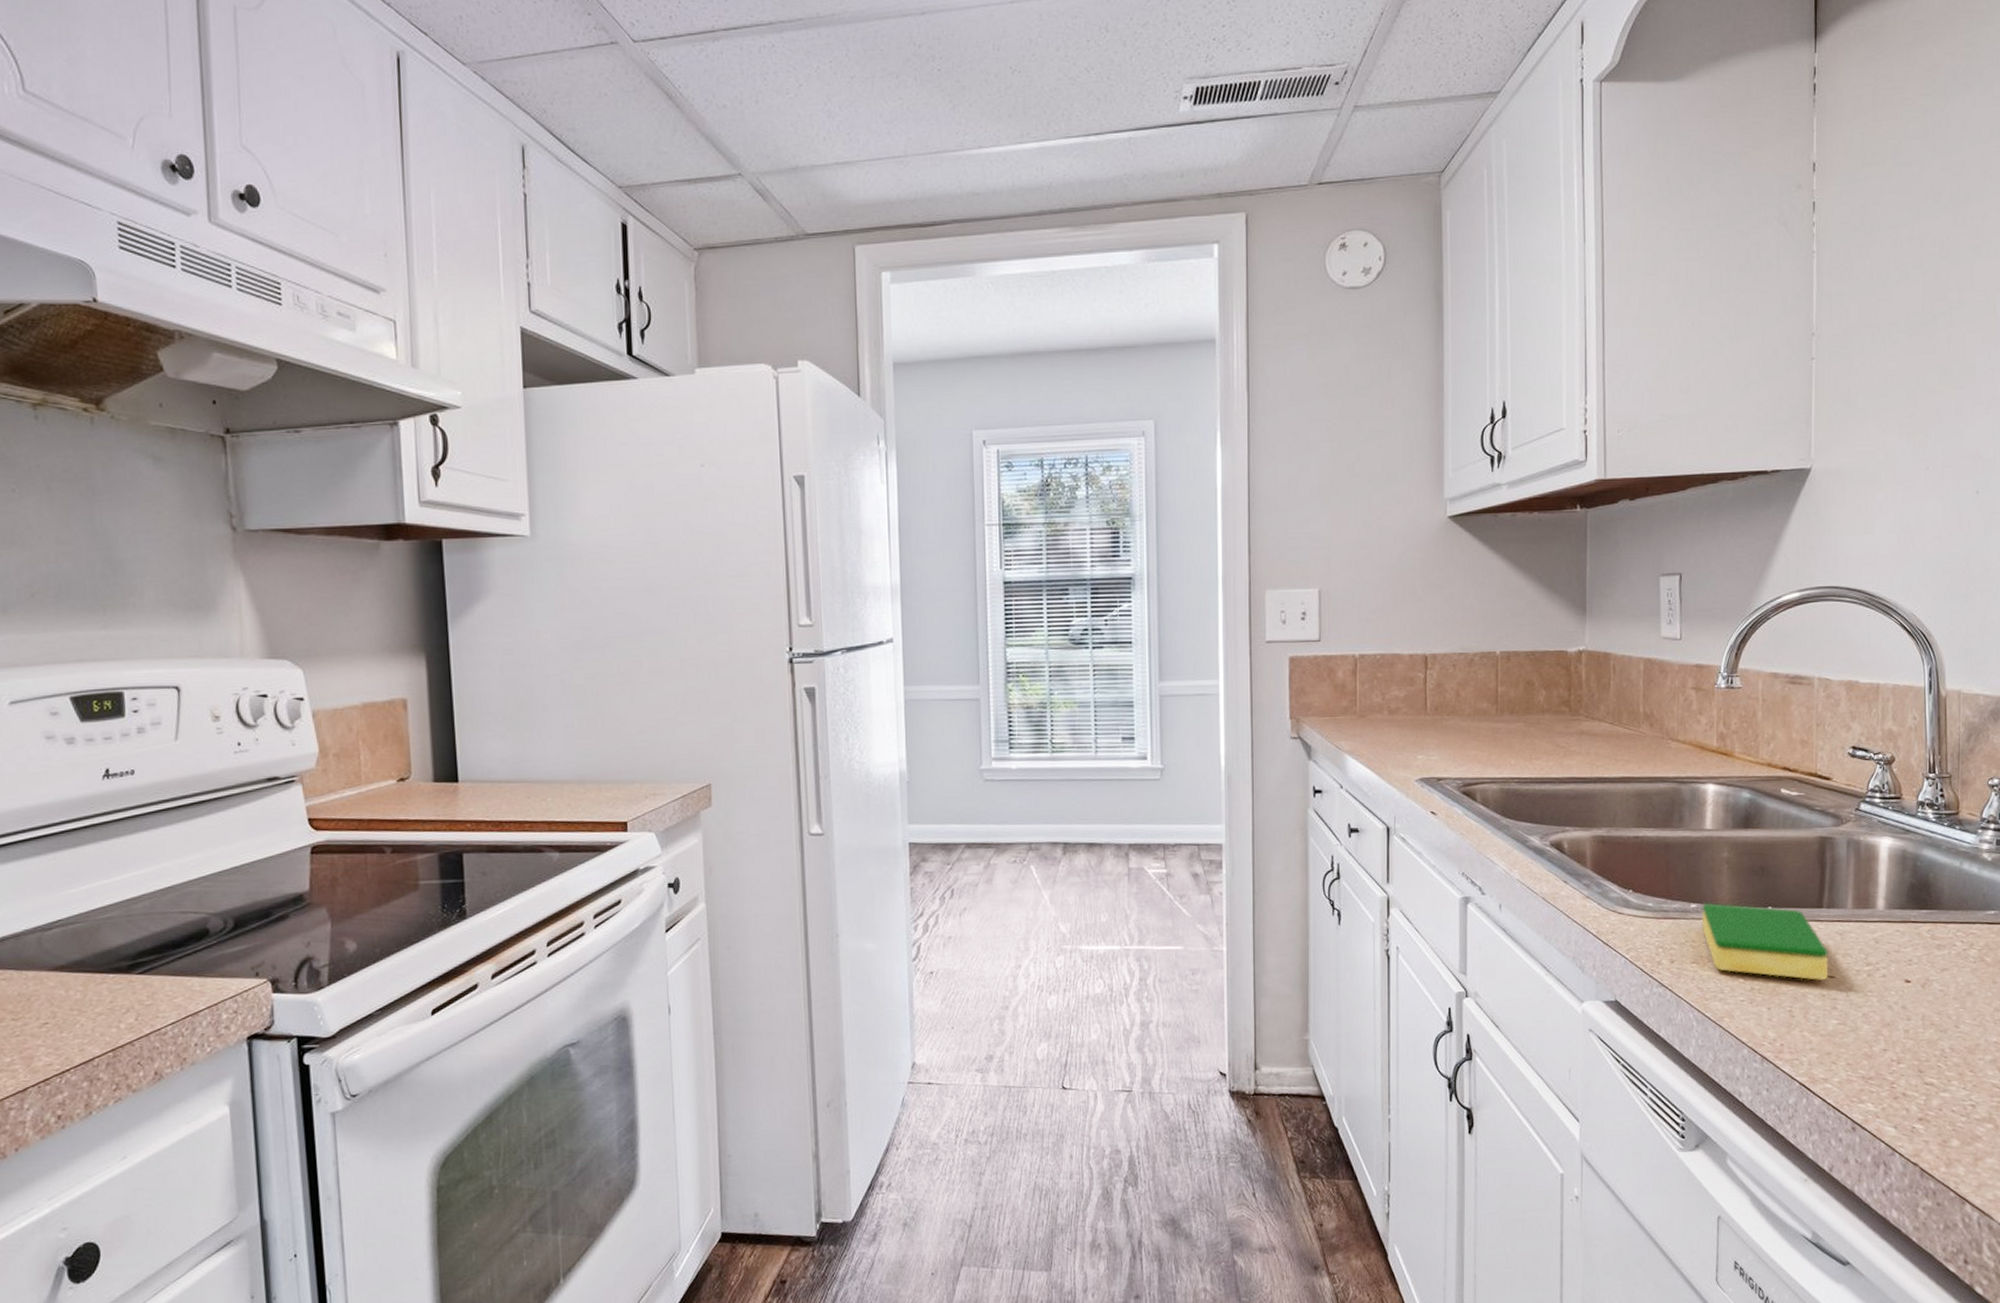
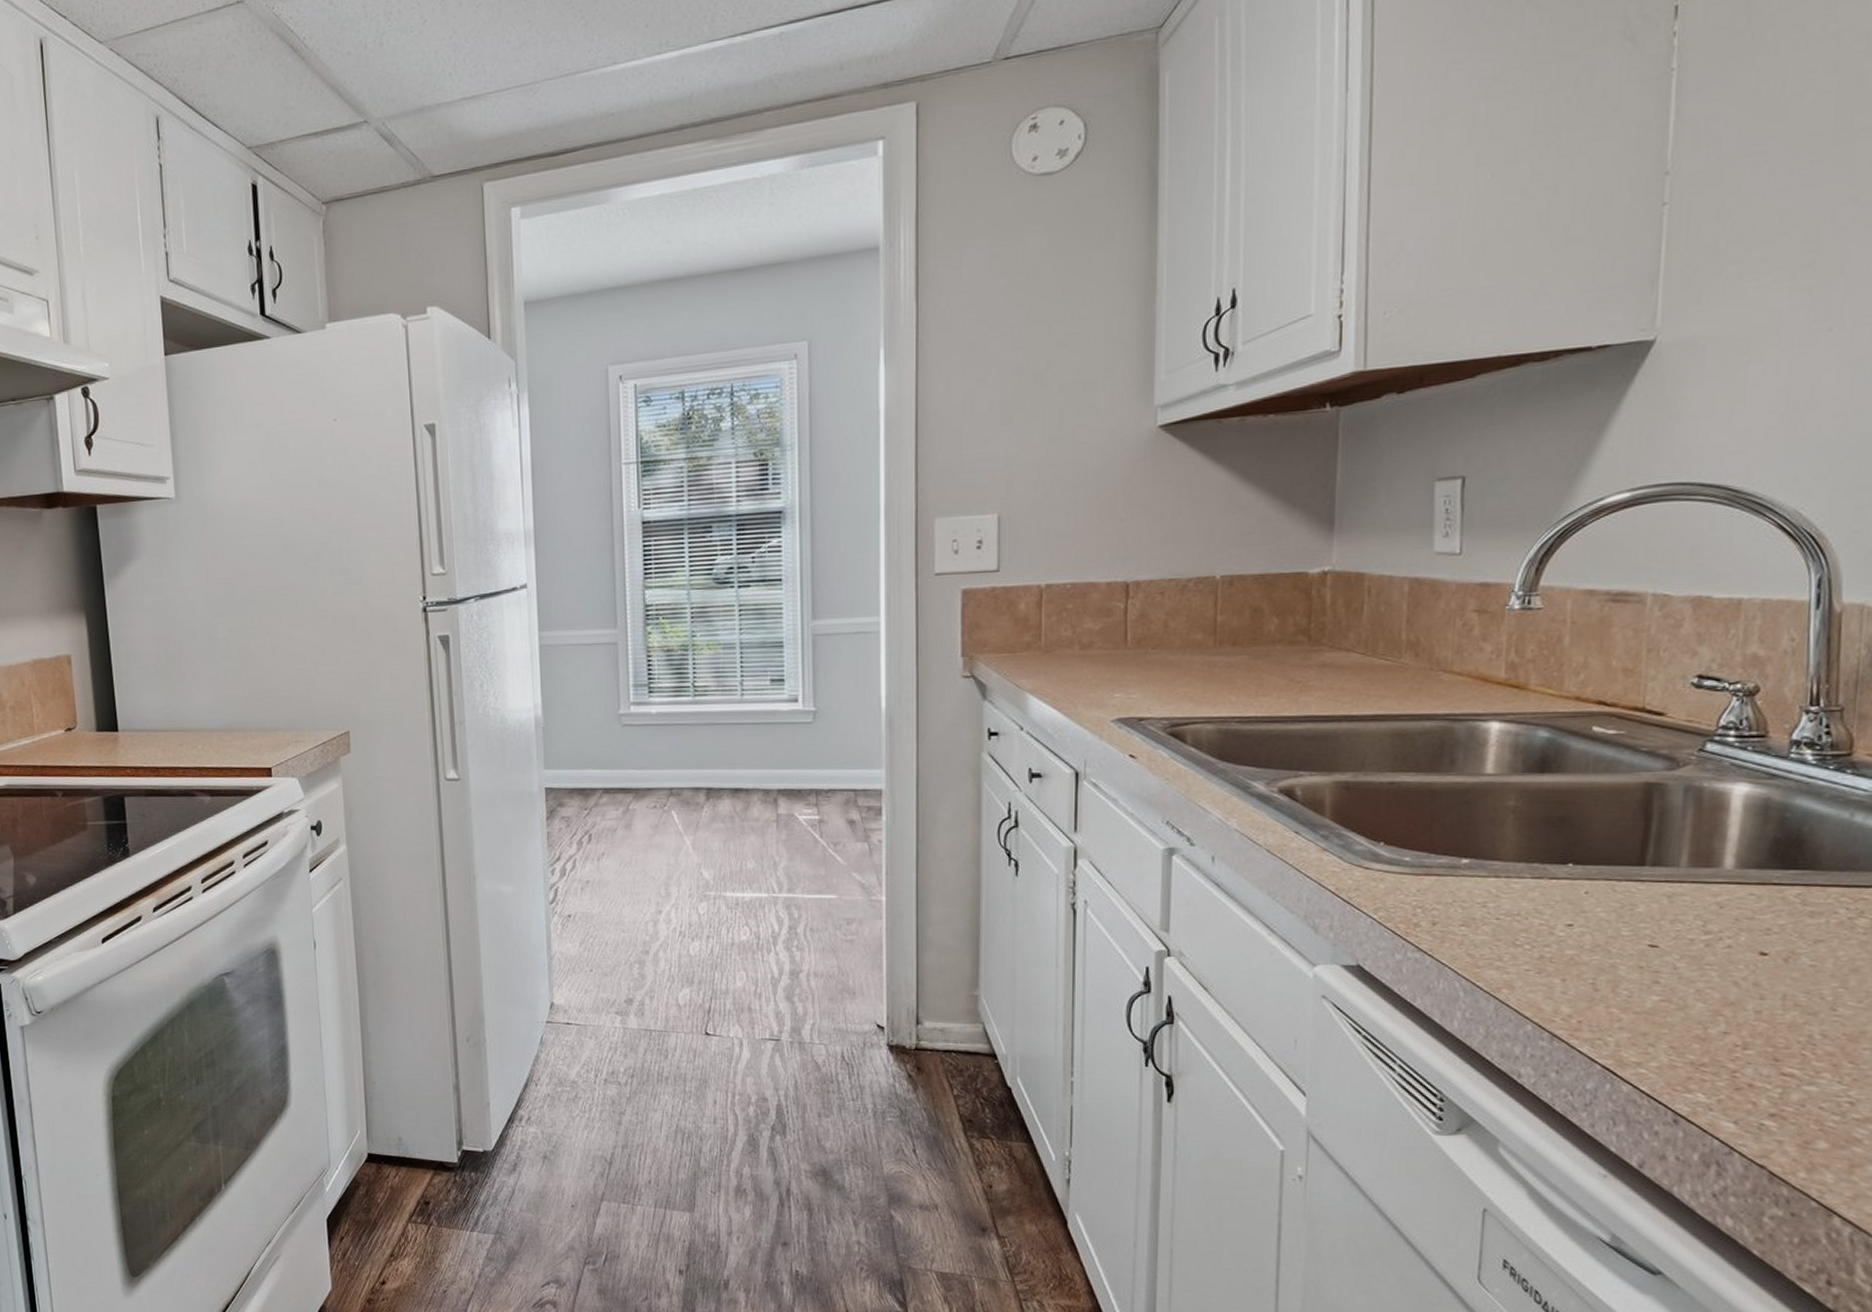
dish sponge: present [1702,902,1828,980] -> none [1475,857,1650,950]

